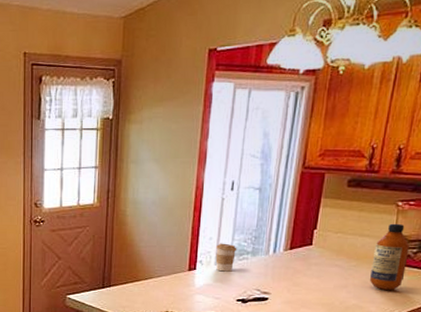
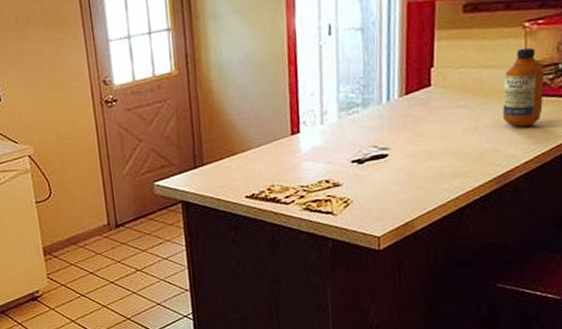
coffee cup: present [215,243,237,272] -> none [320,97,345,131]

